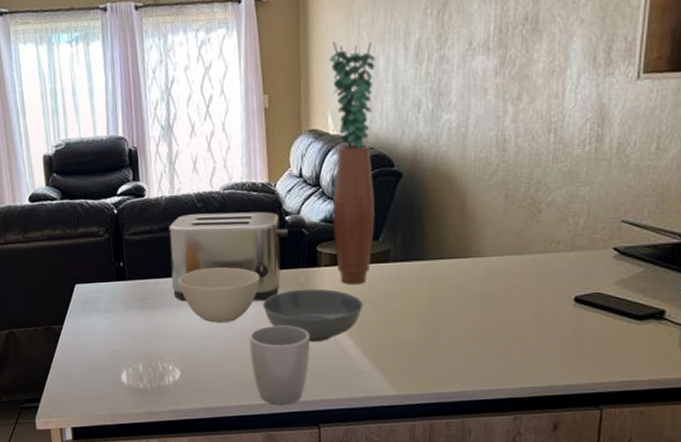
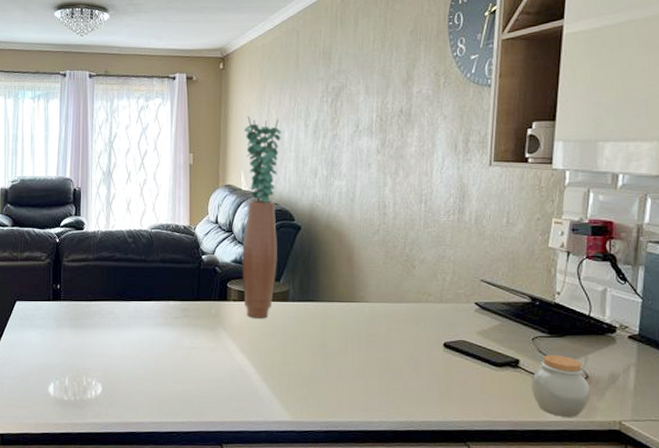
toaster: present [168,211,288,301] -> none [101,248,204,328]
bowl: present [177,267,261,323] -> none [106,295,178,345]
cup: present [248,325,311,404] -> none [164,350,218,424]
bowl: present [262,288,364,342] -> none [178,319,265,368]

